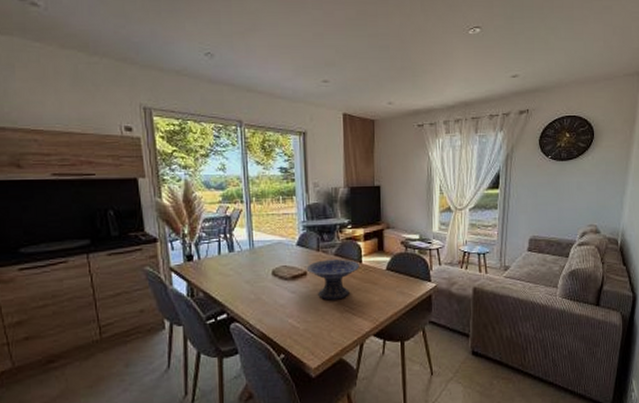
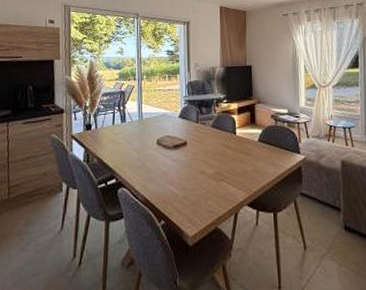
decorative bowl: present [306,259,360,300] -> none [187,130,234,169]

